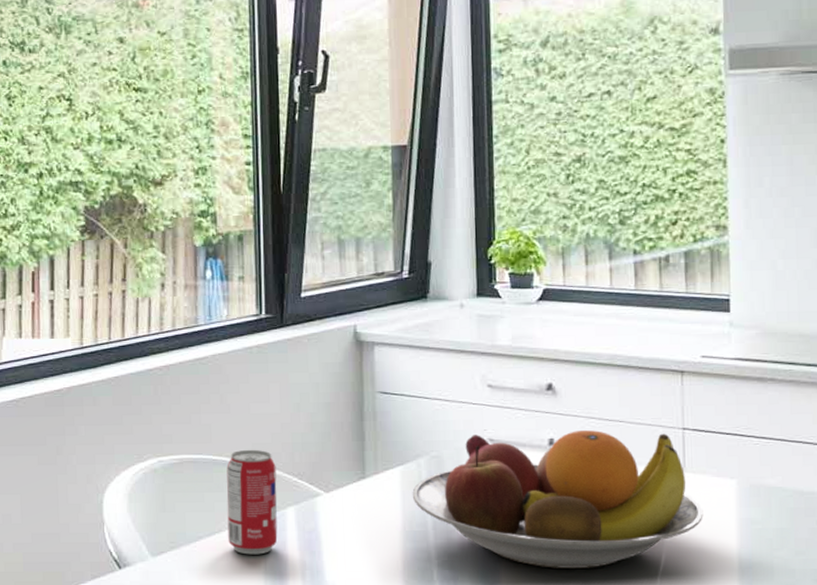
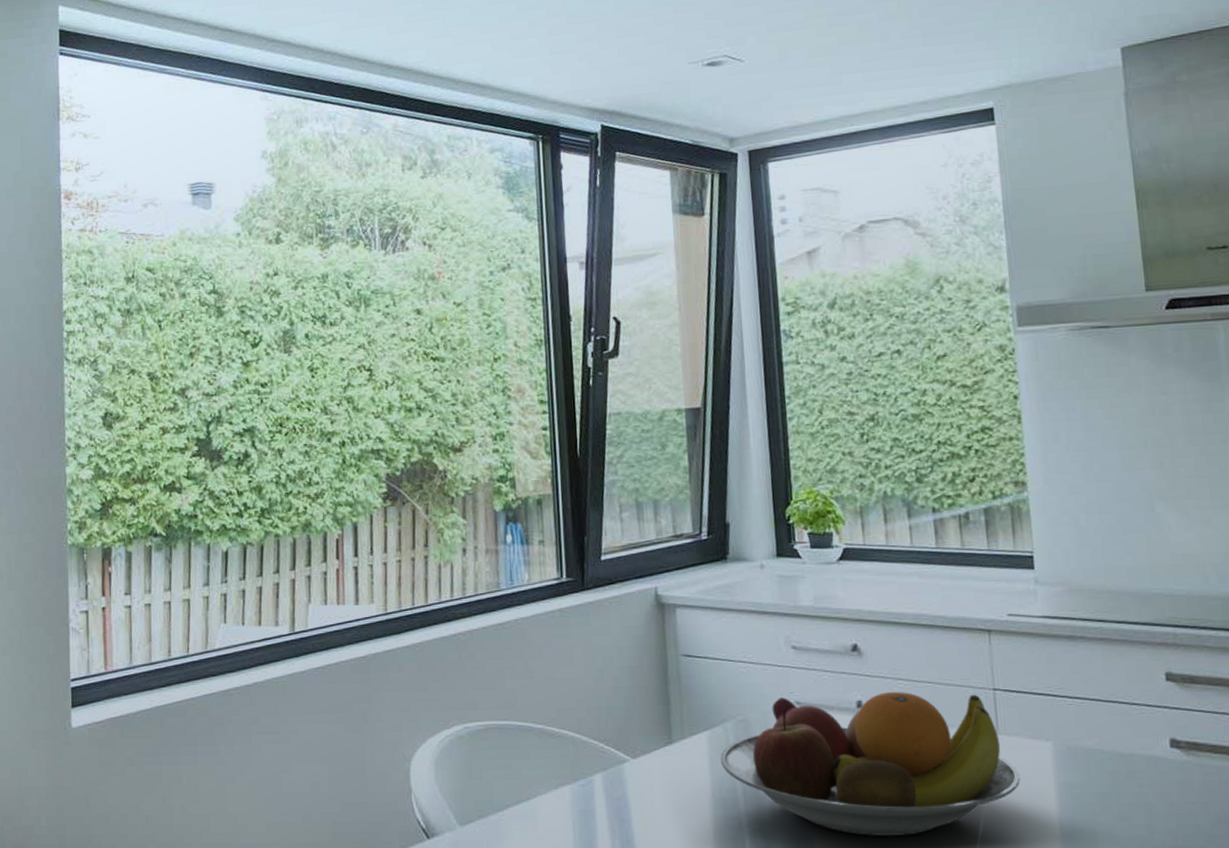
beverage can: present [226,449,278,555] -> none [532,714,586,823]

